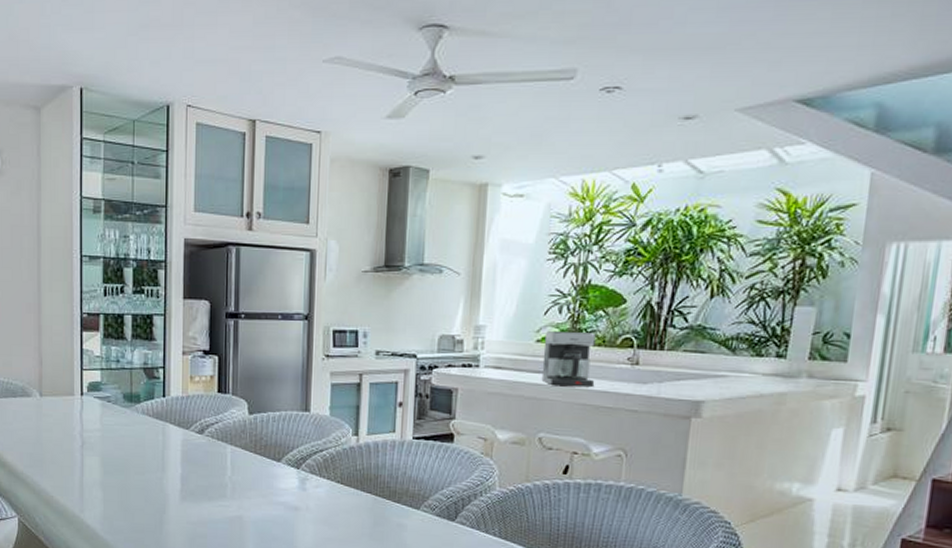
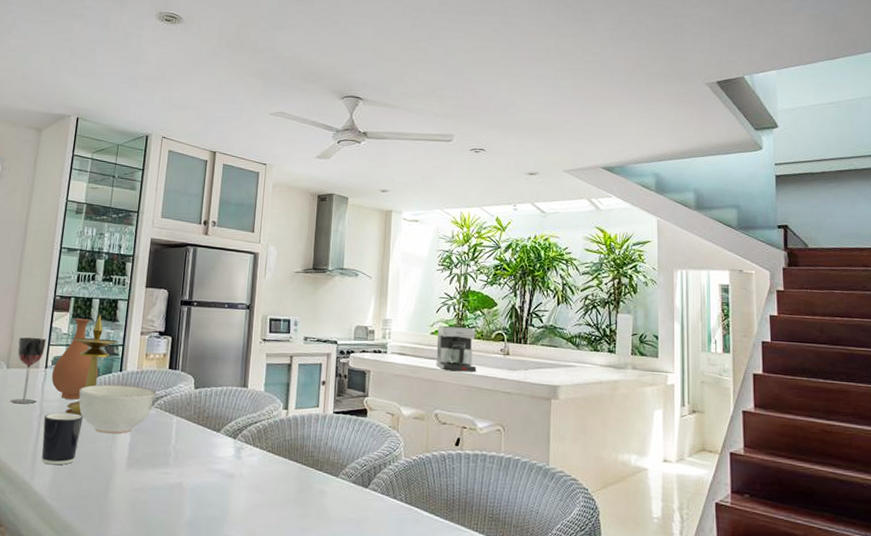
wineglass: none [49,361,78,435] -> present [11,337,46,404]
mug: none [86,442,128,498] -> present [41,412,84,466]
vase: none [88,338,139,429] -> present [51,318,99,400]
candlestick: none [109,332,157,447] -> present [66,314,117,416]
bowl: none [121,411,206,465] -> present [79,384,156,434]

